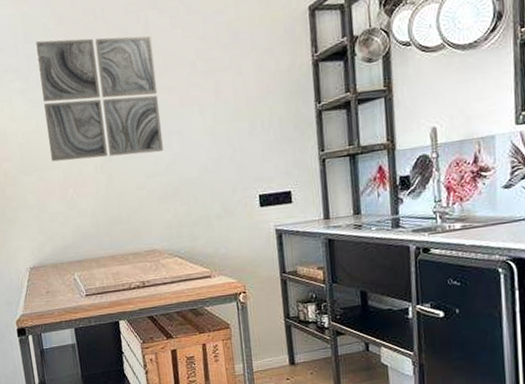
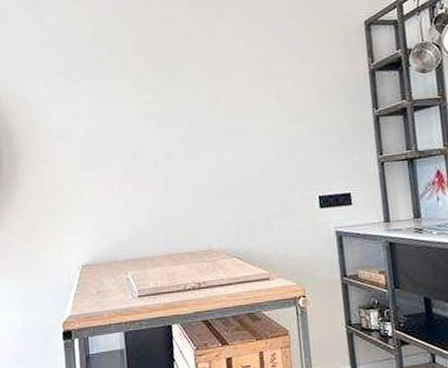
wall art: present [35,35,163,162] -> none [103,42,224,159]

